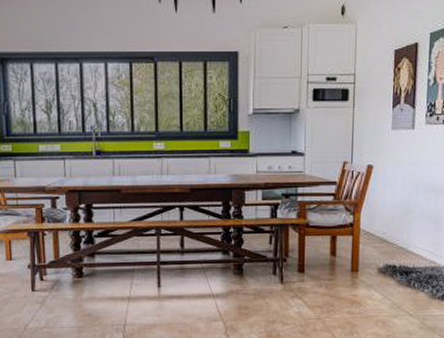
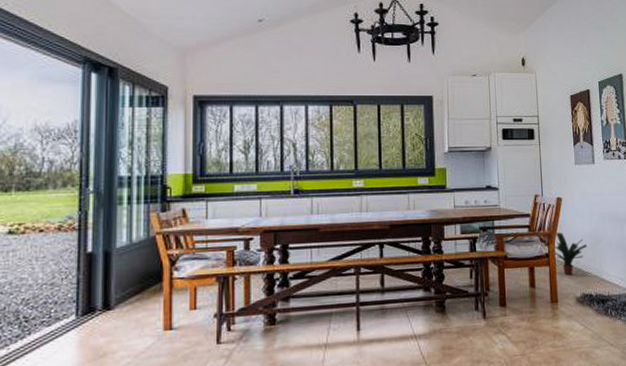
potted plant: none [358,202,396,246] -> present [553,232,588,276]

